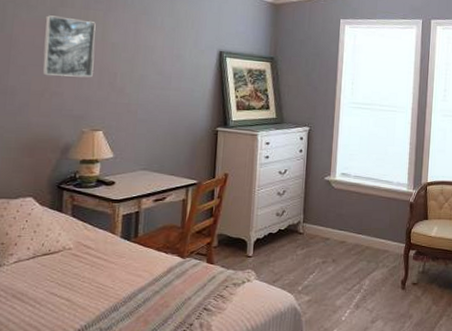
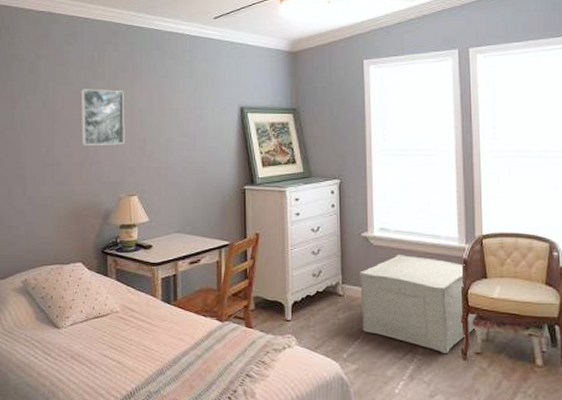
ottoman: none [317,196,415,284] -> present [358,253,476,353]

